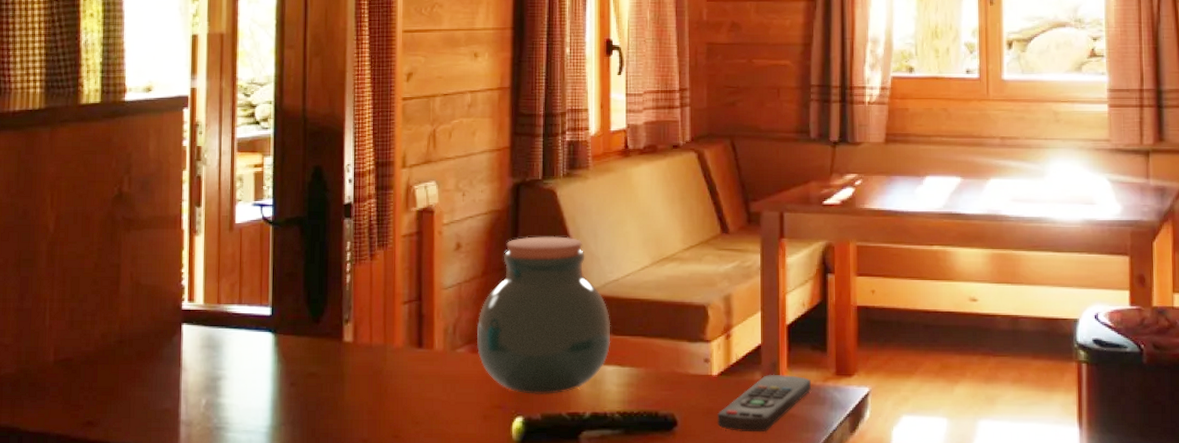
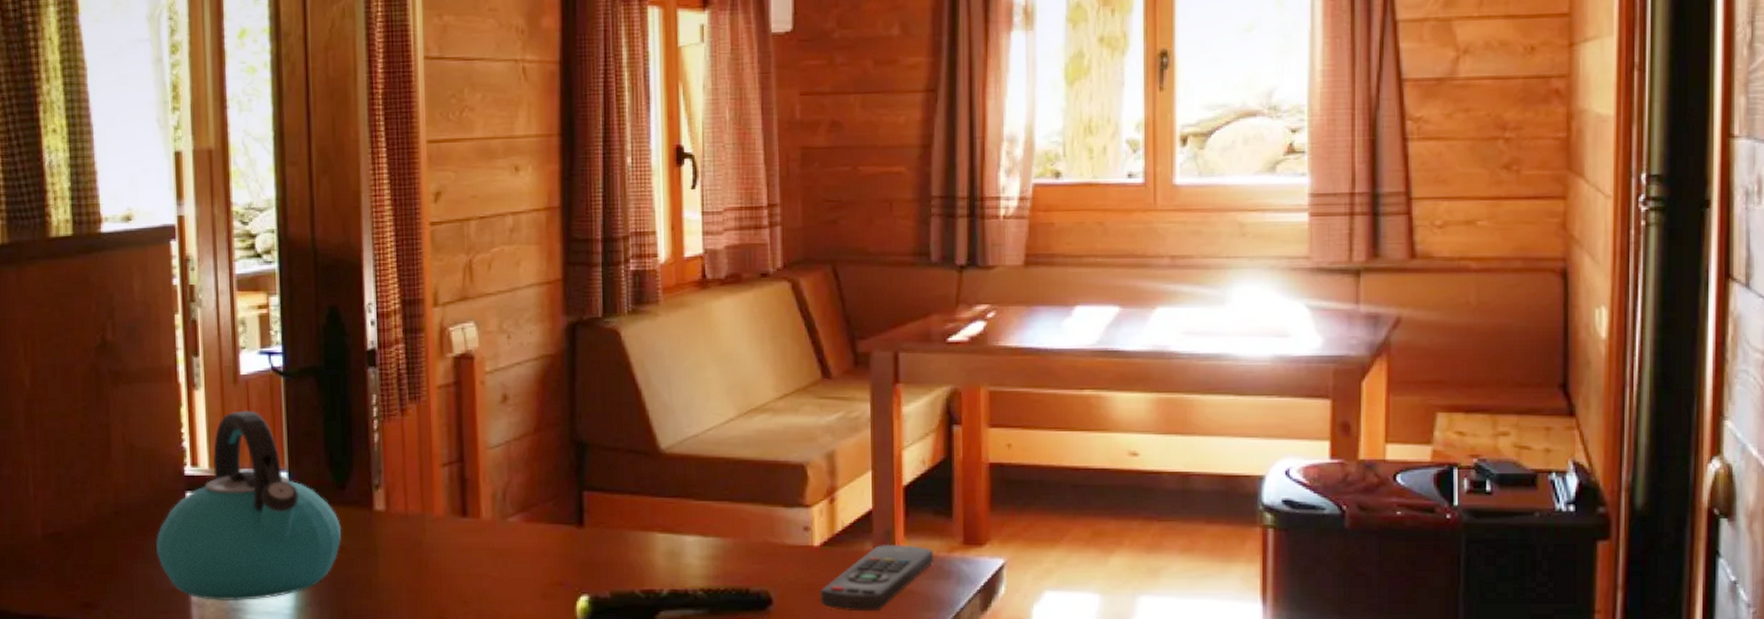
kettle: none [153,254,315,421] -> present [156,410,342,602]
jar: present [477,236,611,394] -> none [531,385,691,569]

